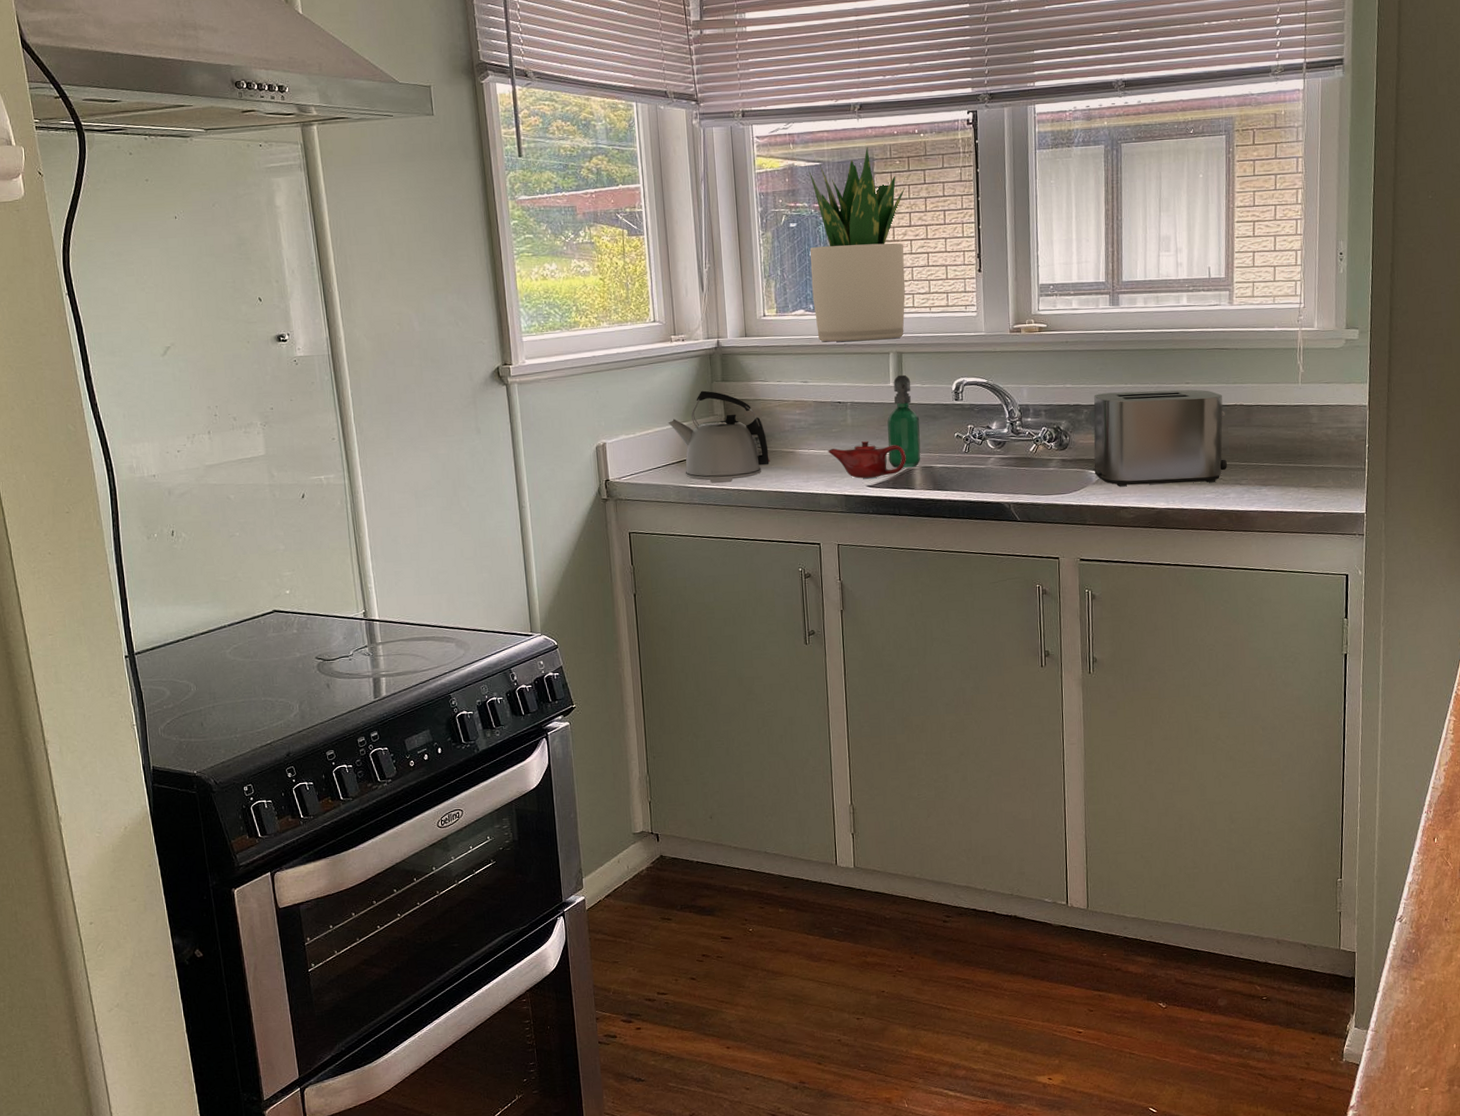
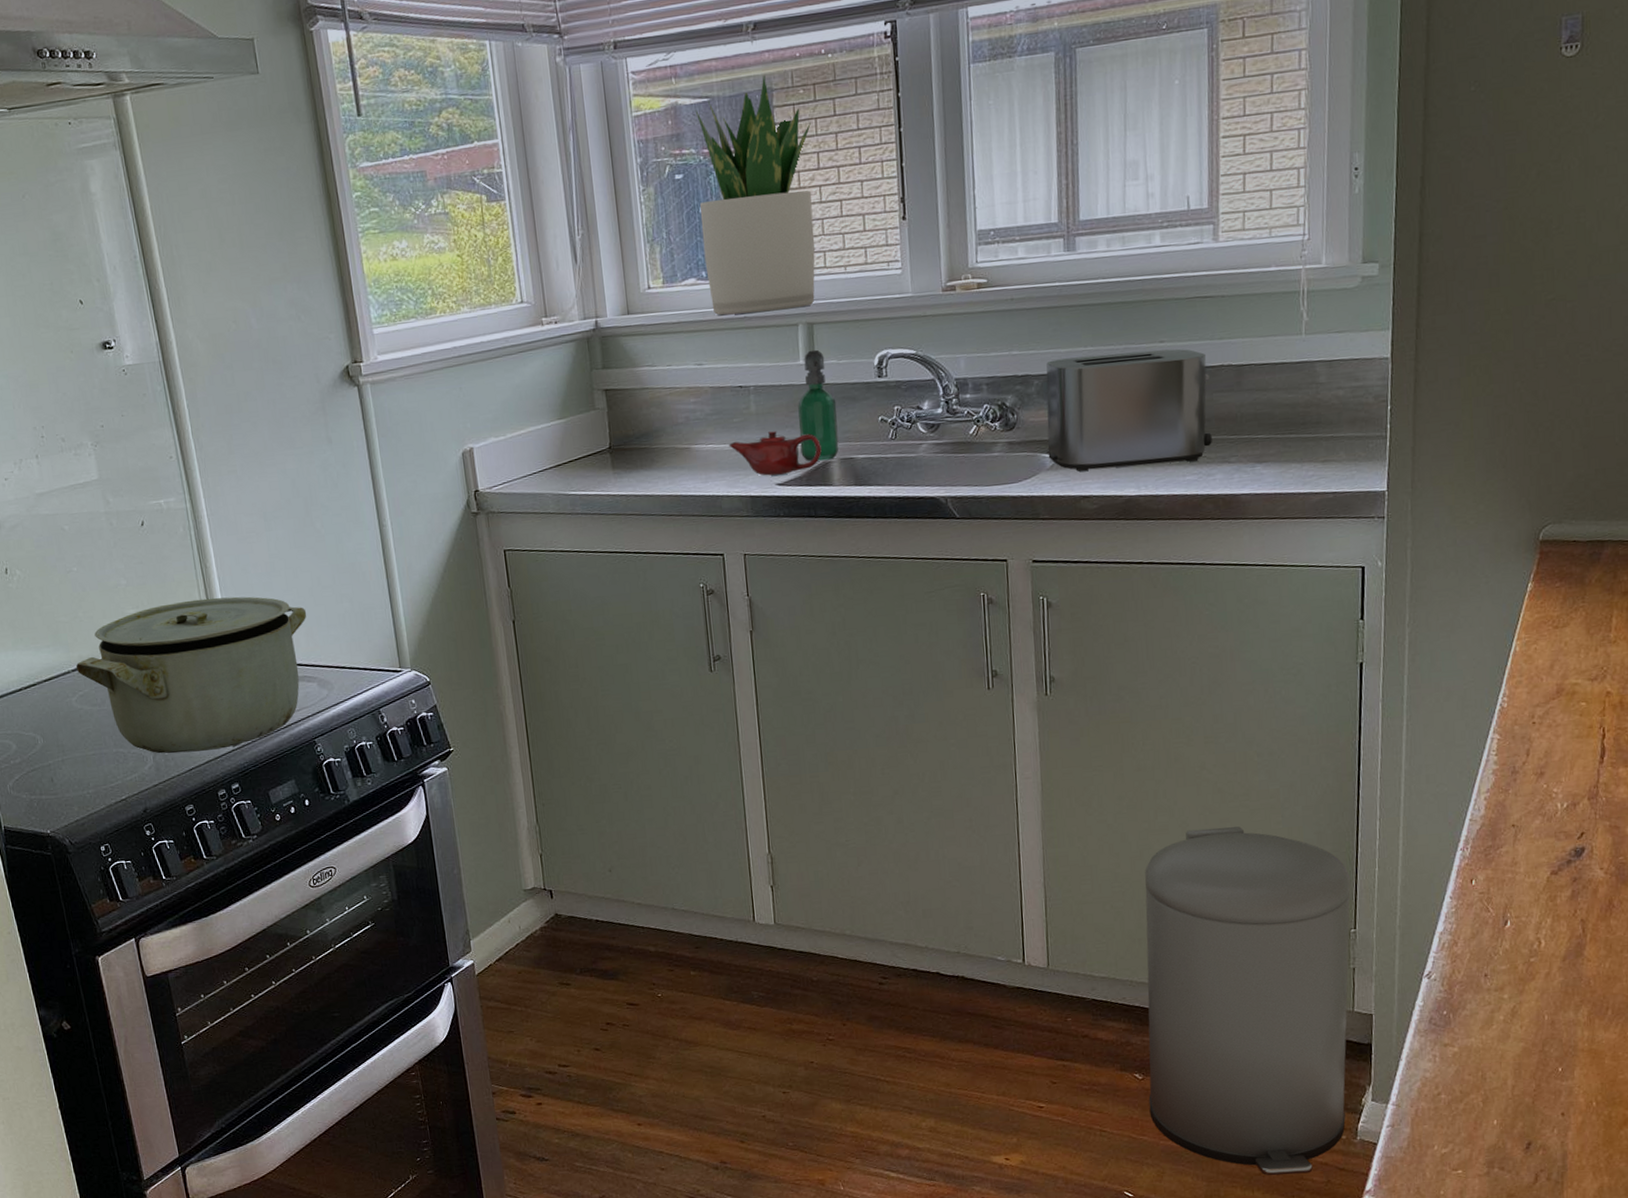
cooking pot: none [232,564,449,703] -> present [76,596,307,754]
kettle: present [668,390,770,484] -> none [543,380,662,489]
pedal bin: none [1169,789,1338,1093] -> present [1145,826,1351,1176]

